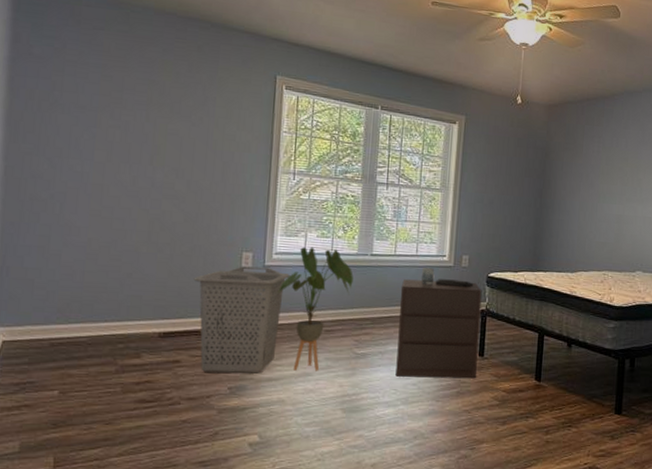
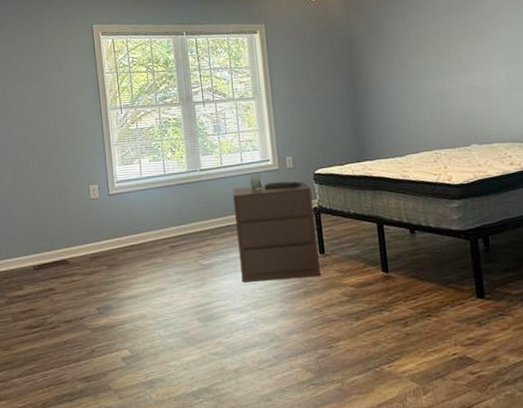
laundry basket: present [193,266,290,373] -> none [53,196,132,296]
house plant: present [278,247,353,371] -> none [124,170,188,287]

